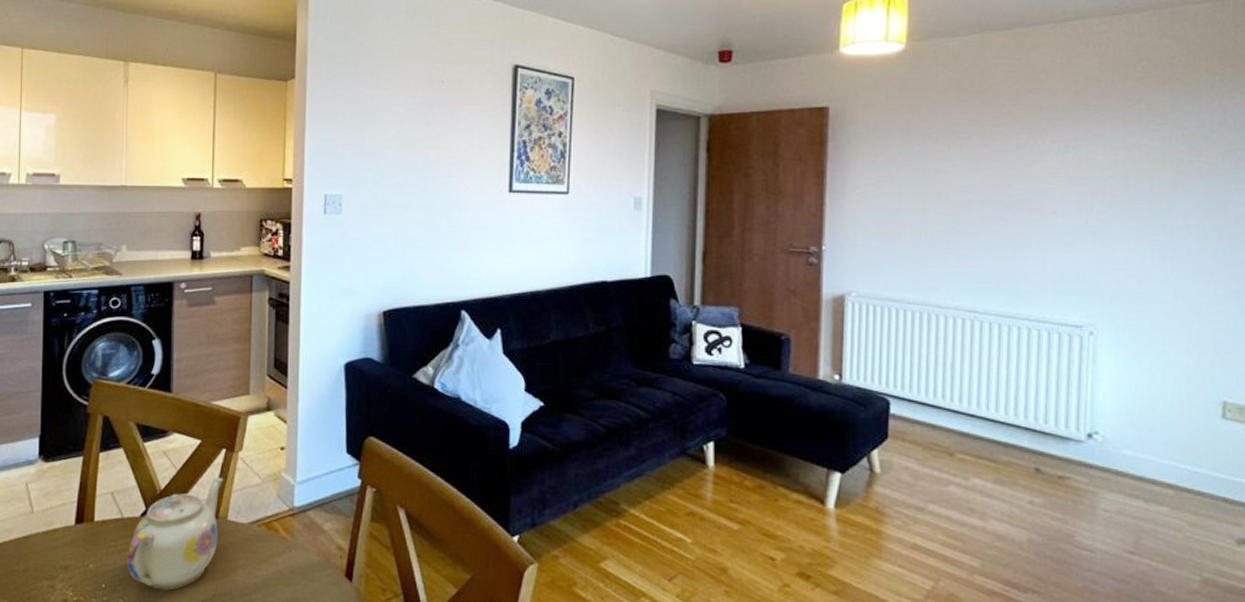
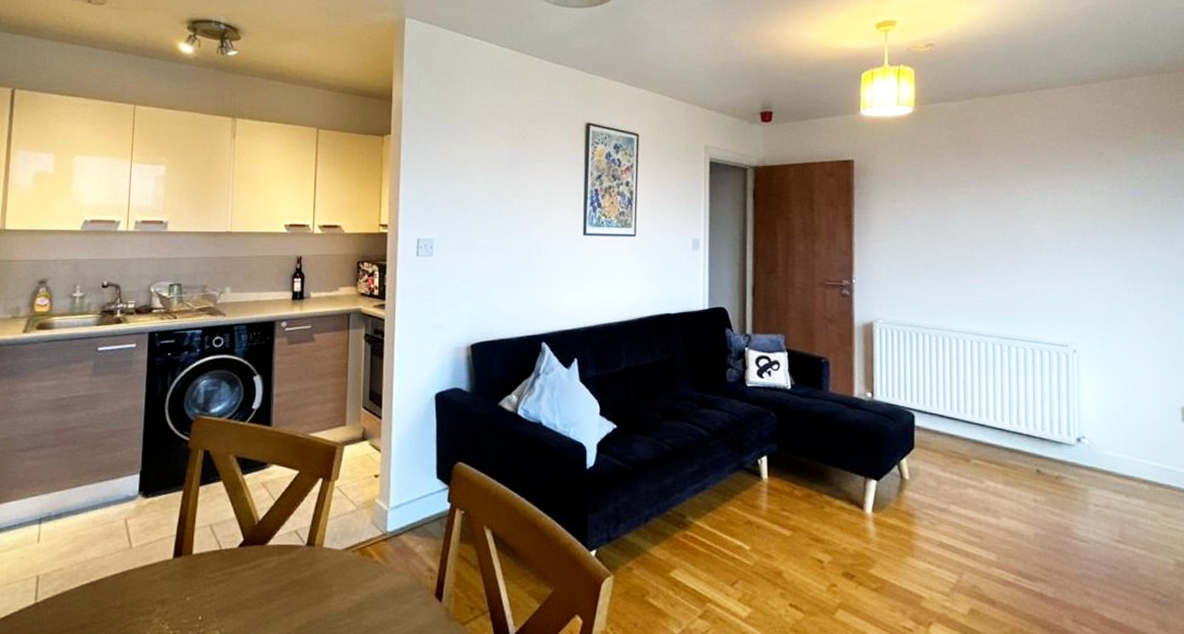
teapot: present [127,477,224,591] -> none [224,505,320,619]

